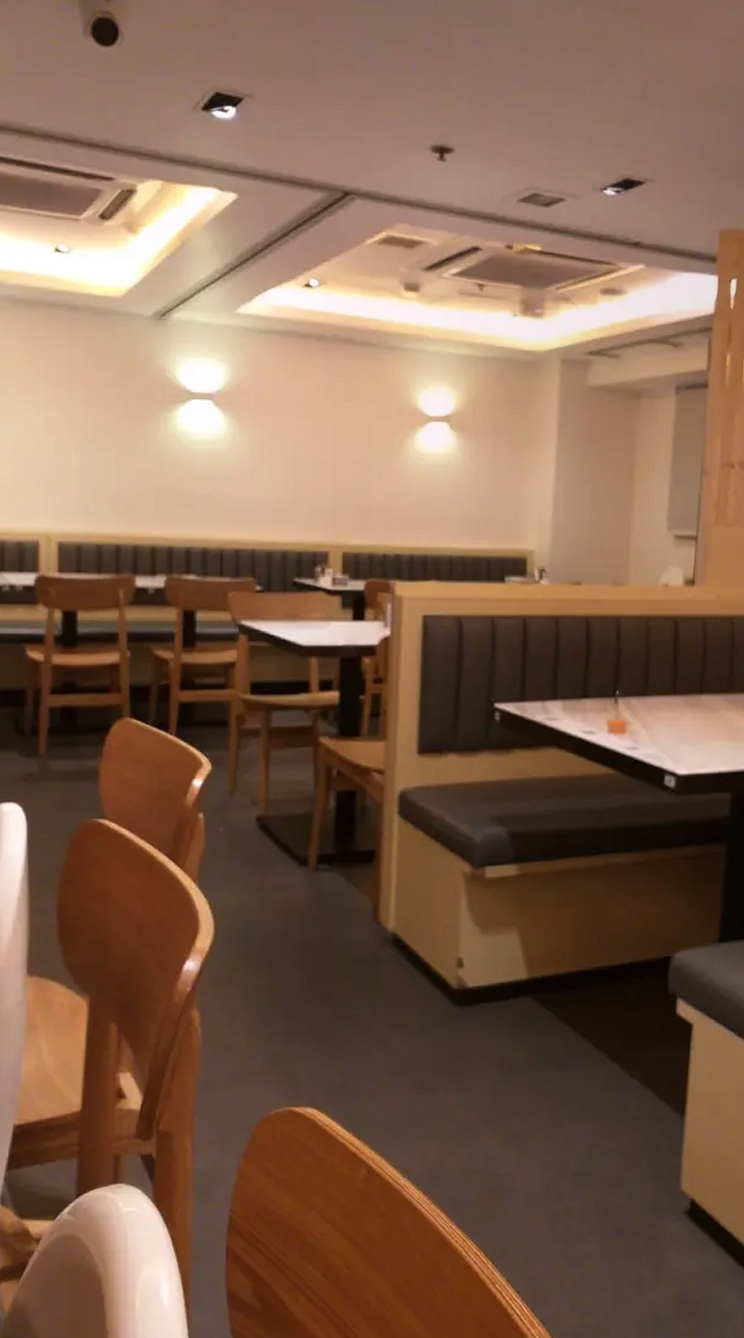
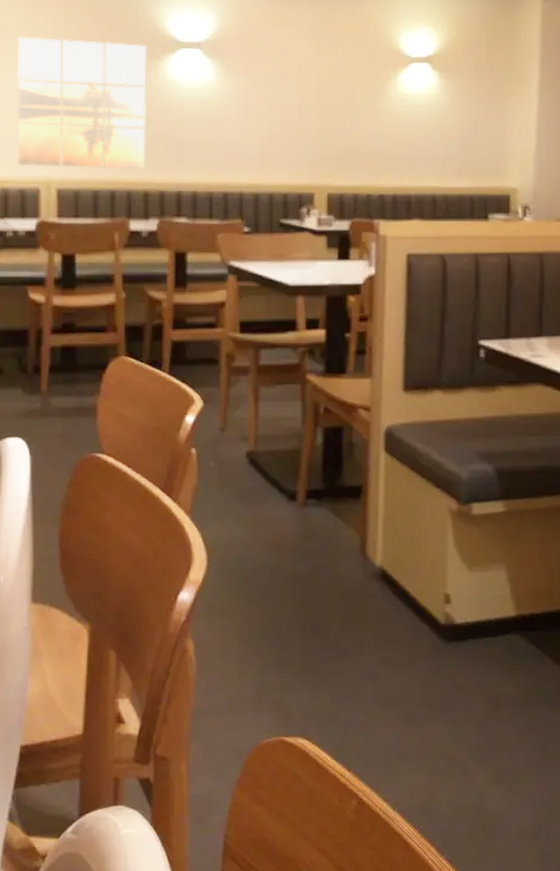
wall art: none [16,381,155,523] -> present [18,37,147,169]

